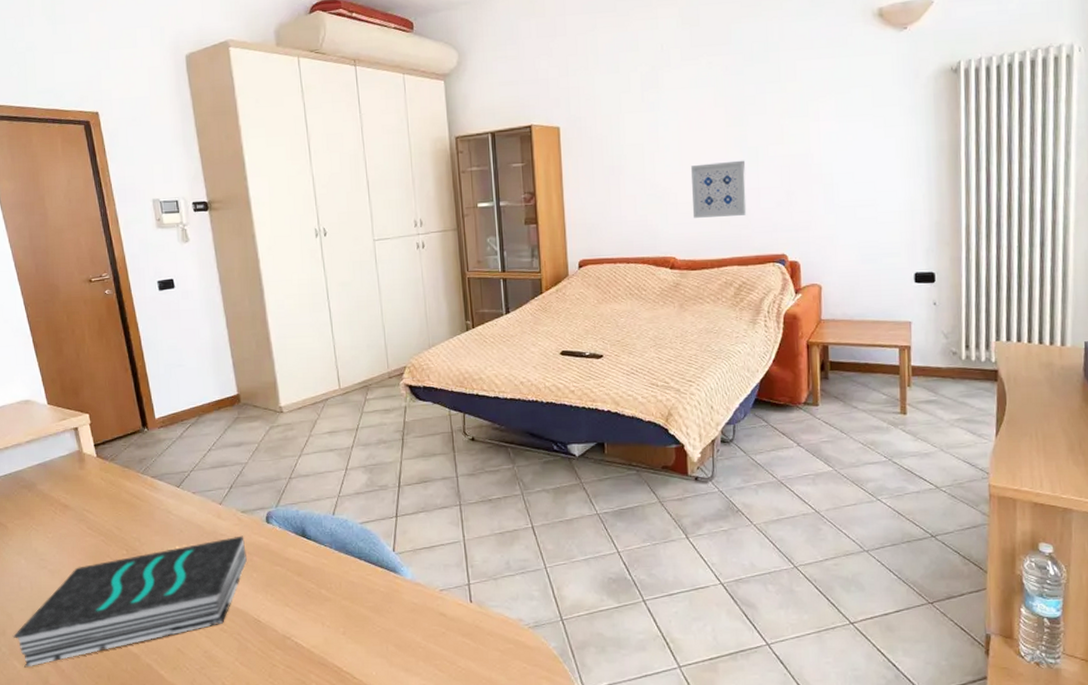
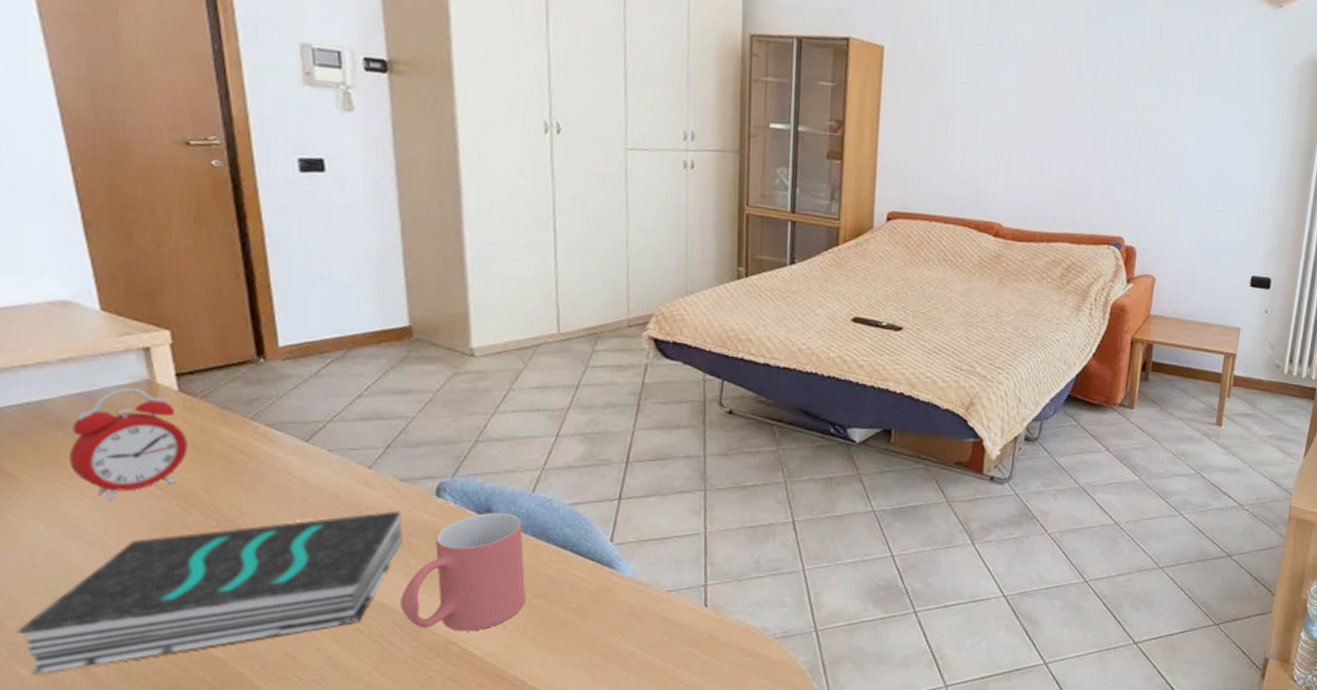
alarm clock: none [36,457,105,540] -> present [70,388,187,501]
mug: none [249,532,336,628] -> present [400,512,526,631]
wall art: present [691,160,747,218] -> none [1027,119,1094,187]

